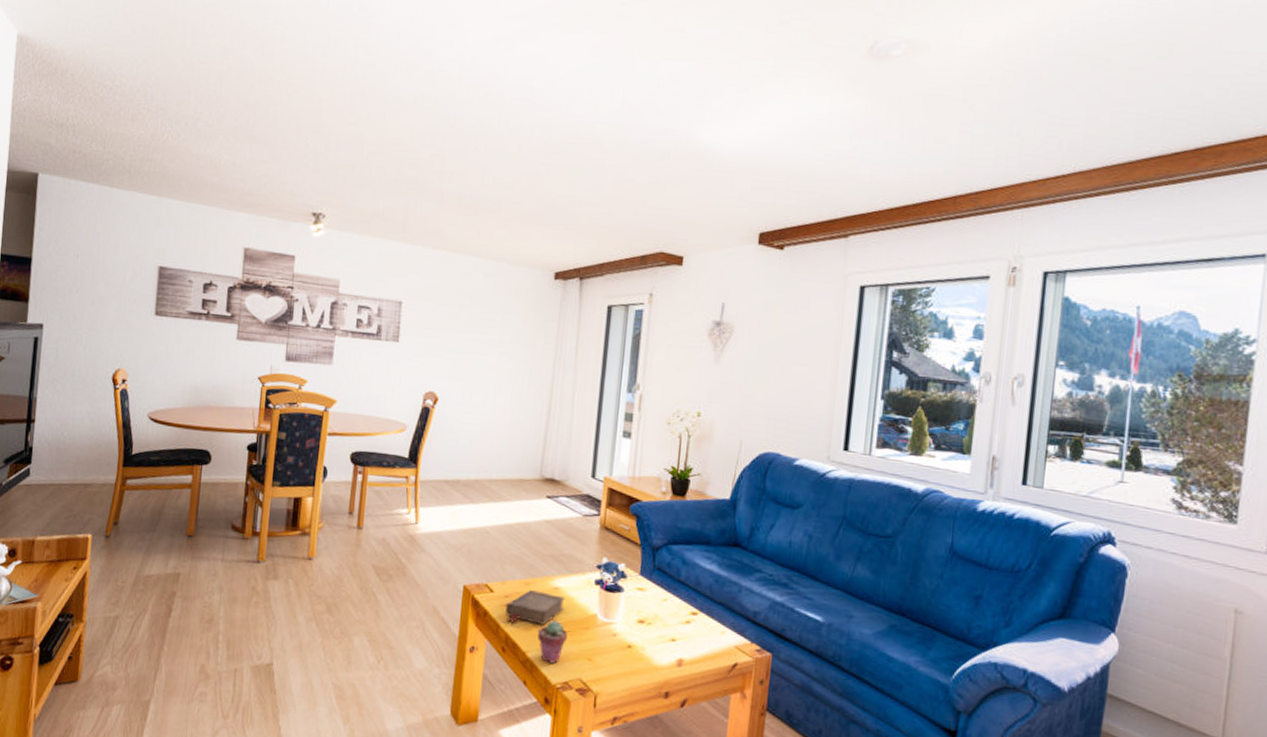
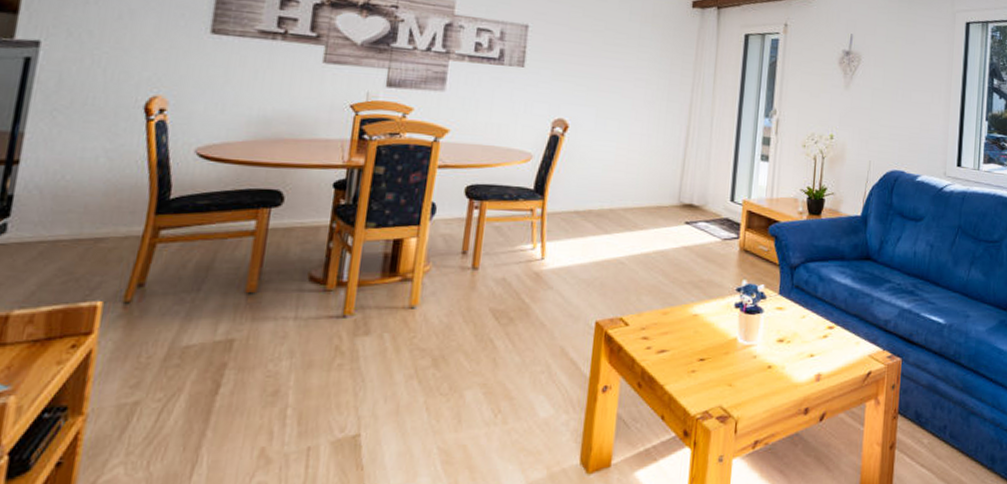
book: present [506,590,565,625] -> none [642,320,705,355]
potted succulent: present [537,619,567,664] -> none [676,347,707,393]

